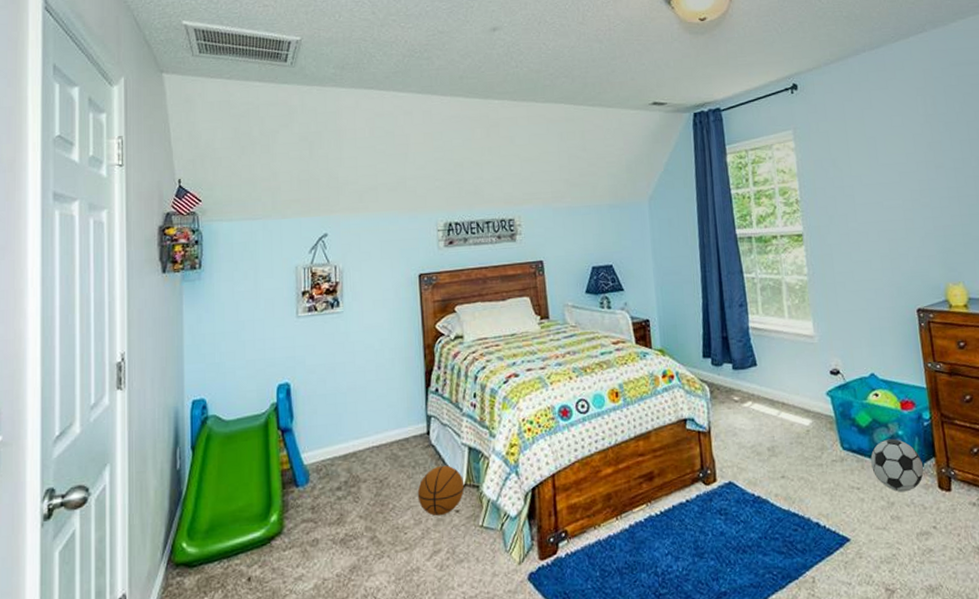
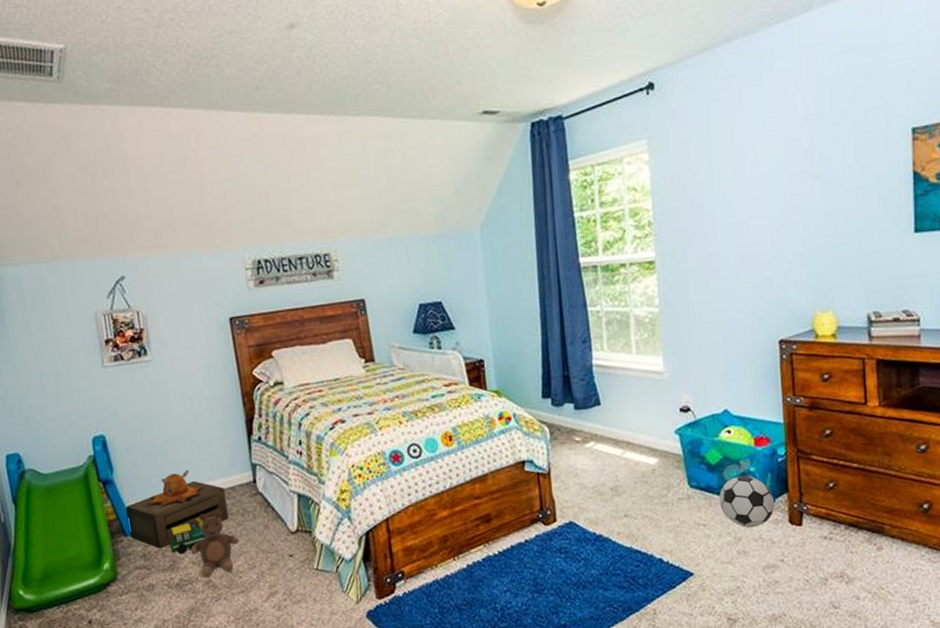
toy box: none [301,419,400,501] -> present [126,469,229,549]
toy train: none [339,469,377,507] -> present [168,517,207,554]
teddy bear: none [358,462,409,533] -> present [190,510,240,578]
basketball: present [417,465,465,516] -> none [248,512,297,561]

